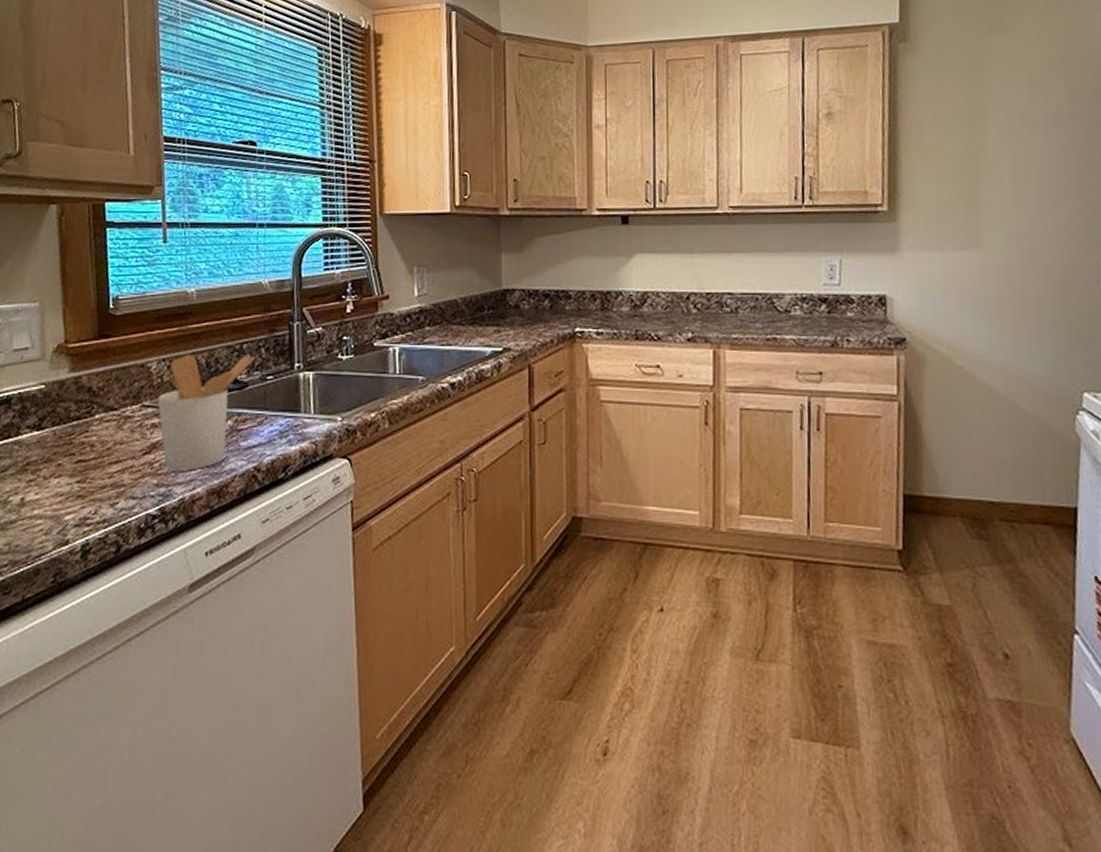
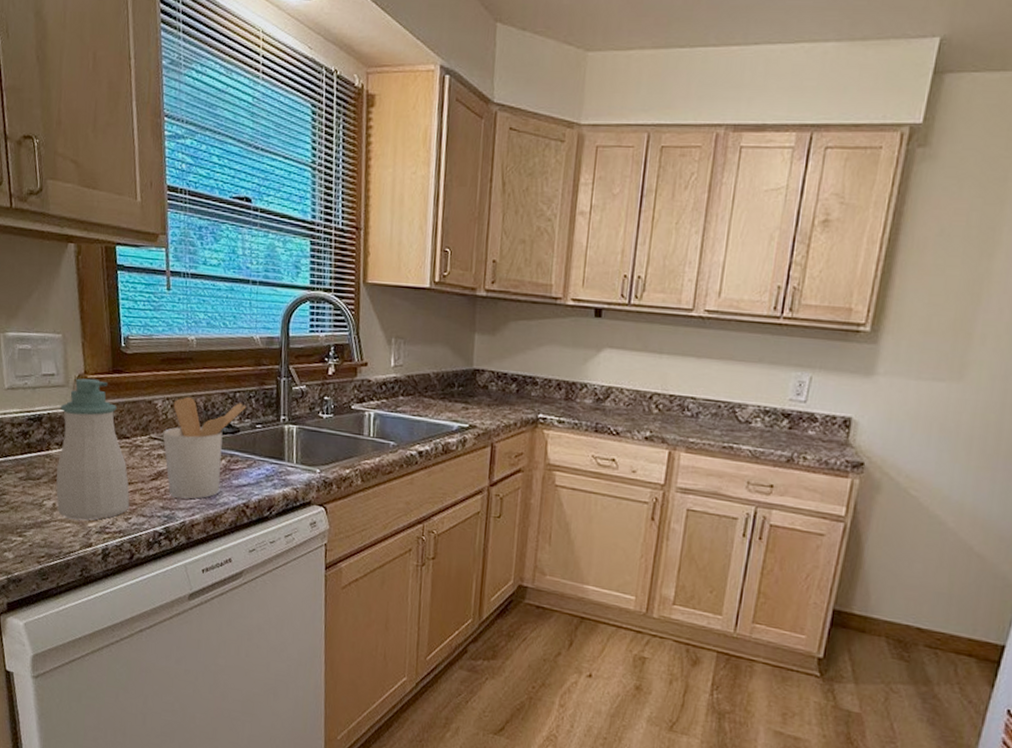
soap bottle: none [25,347,117,514] -> present [56,378,130,520]

